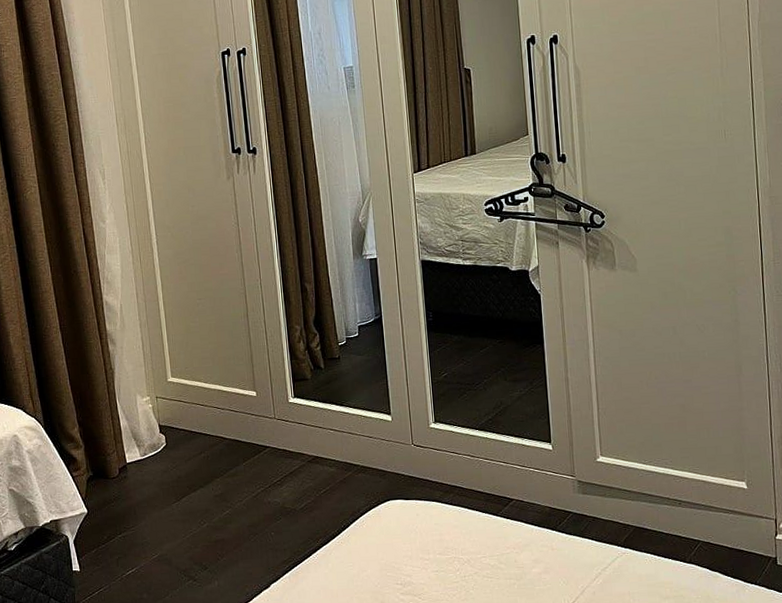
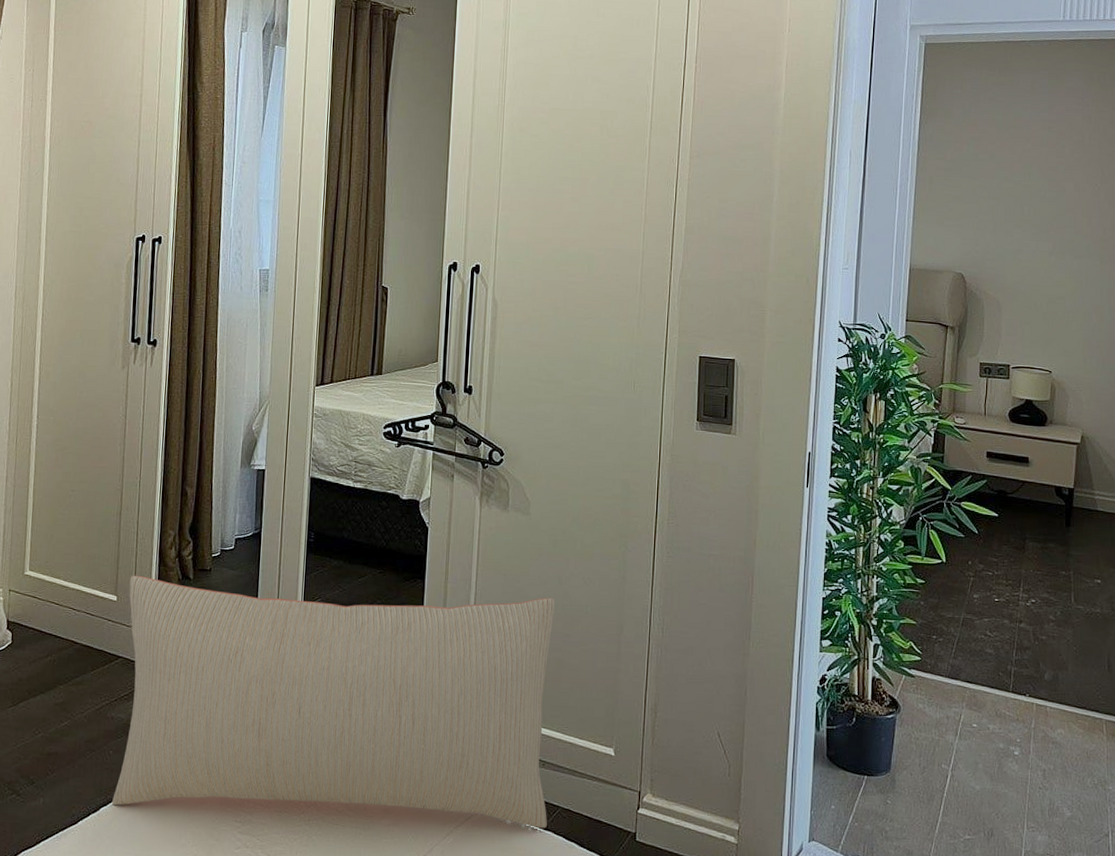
pillow: none [265,347,690,581] -> present [112,575,555,829]

